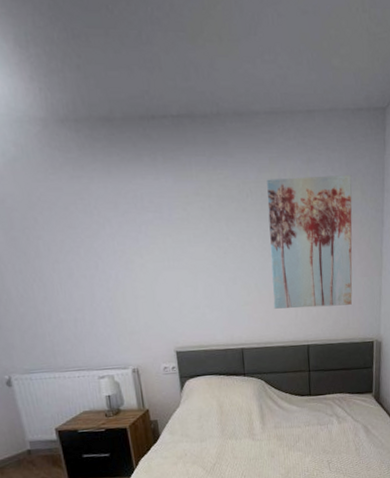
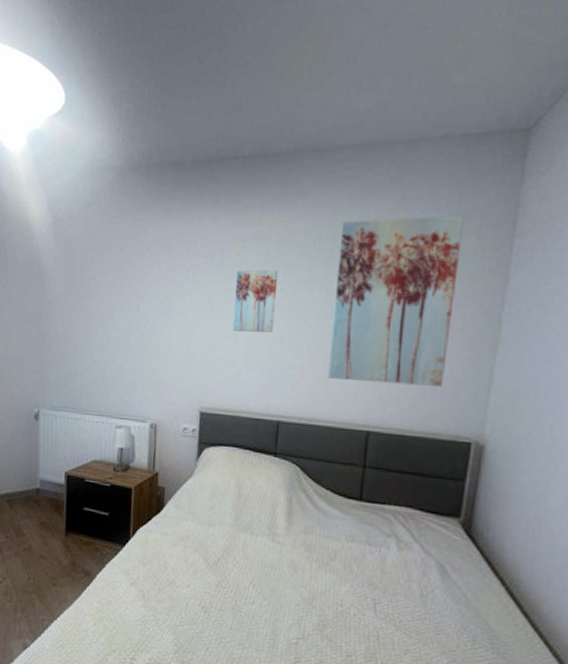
wall art: none [185,223,226,278] -> present [233,270,279,332]

